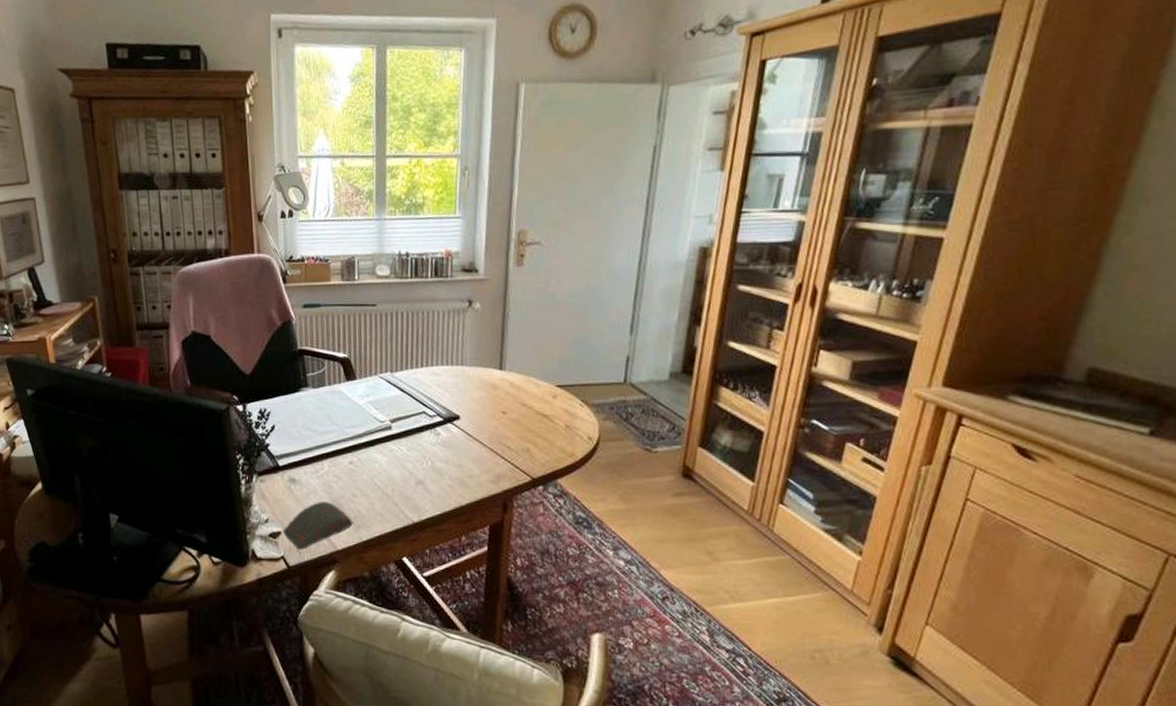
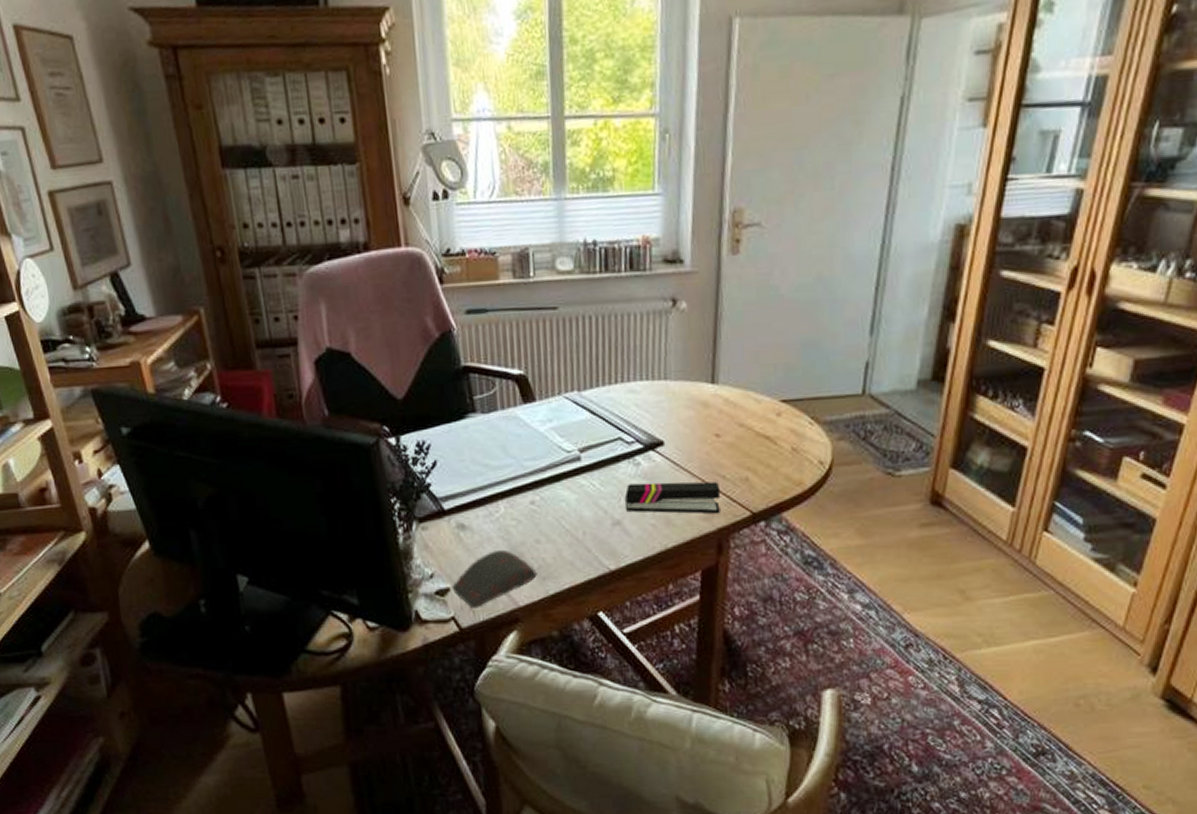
stapler: none [426,450,506,478] -> present [624,482,721,514]

